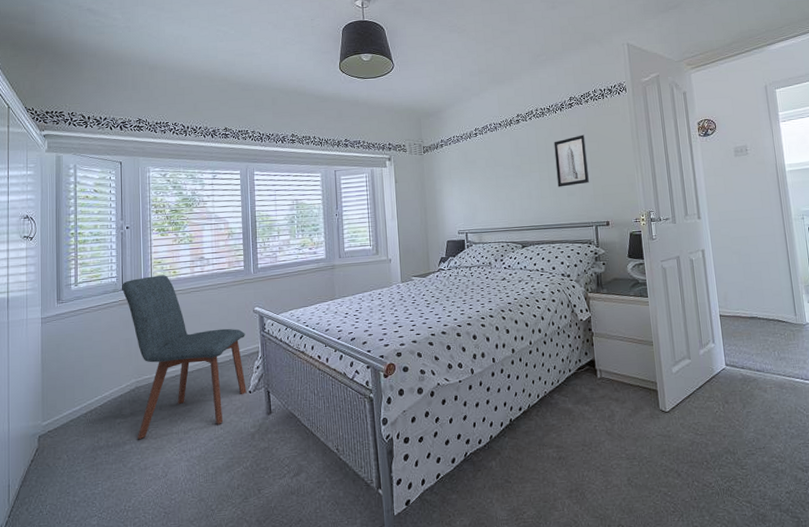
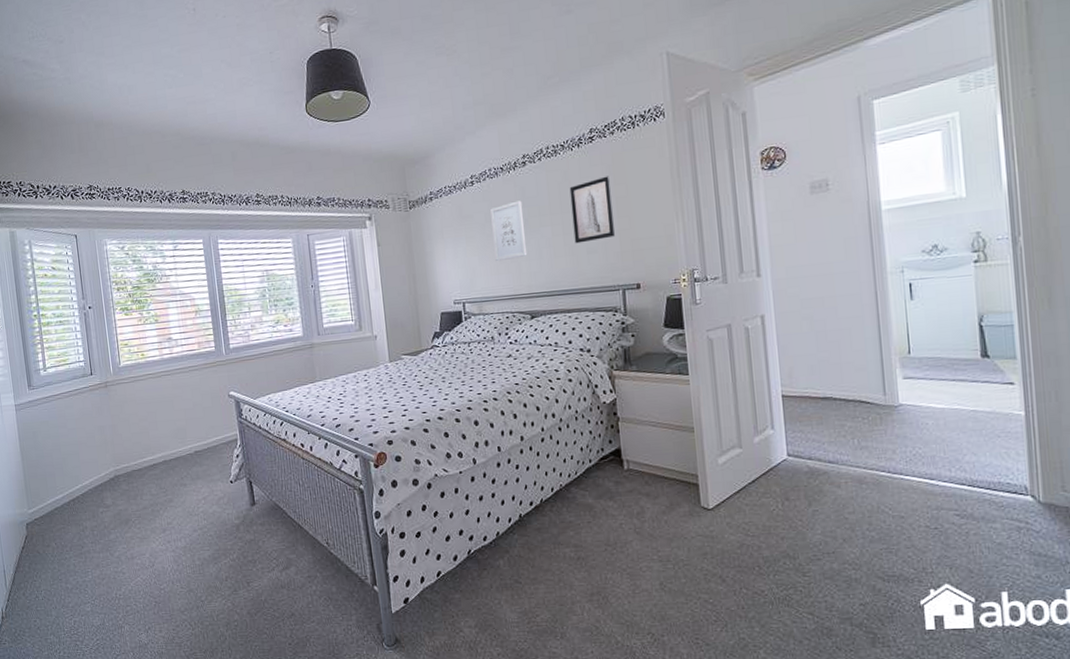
chair: present [122,275,247,440] -> none [90,358,228,530]
wall art: none [490,150,520,199] -> present [490,200,528,261]

